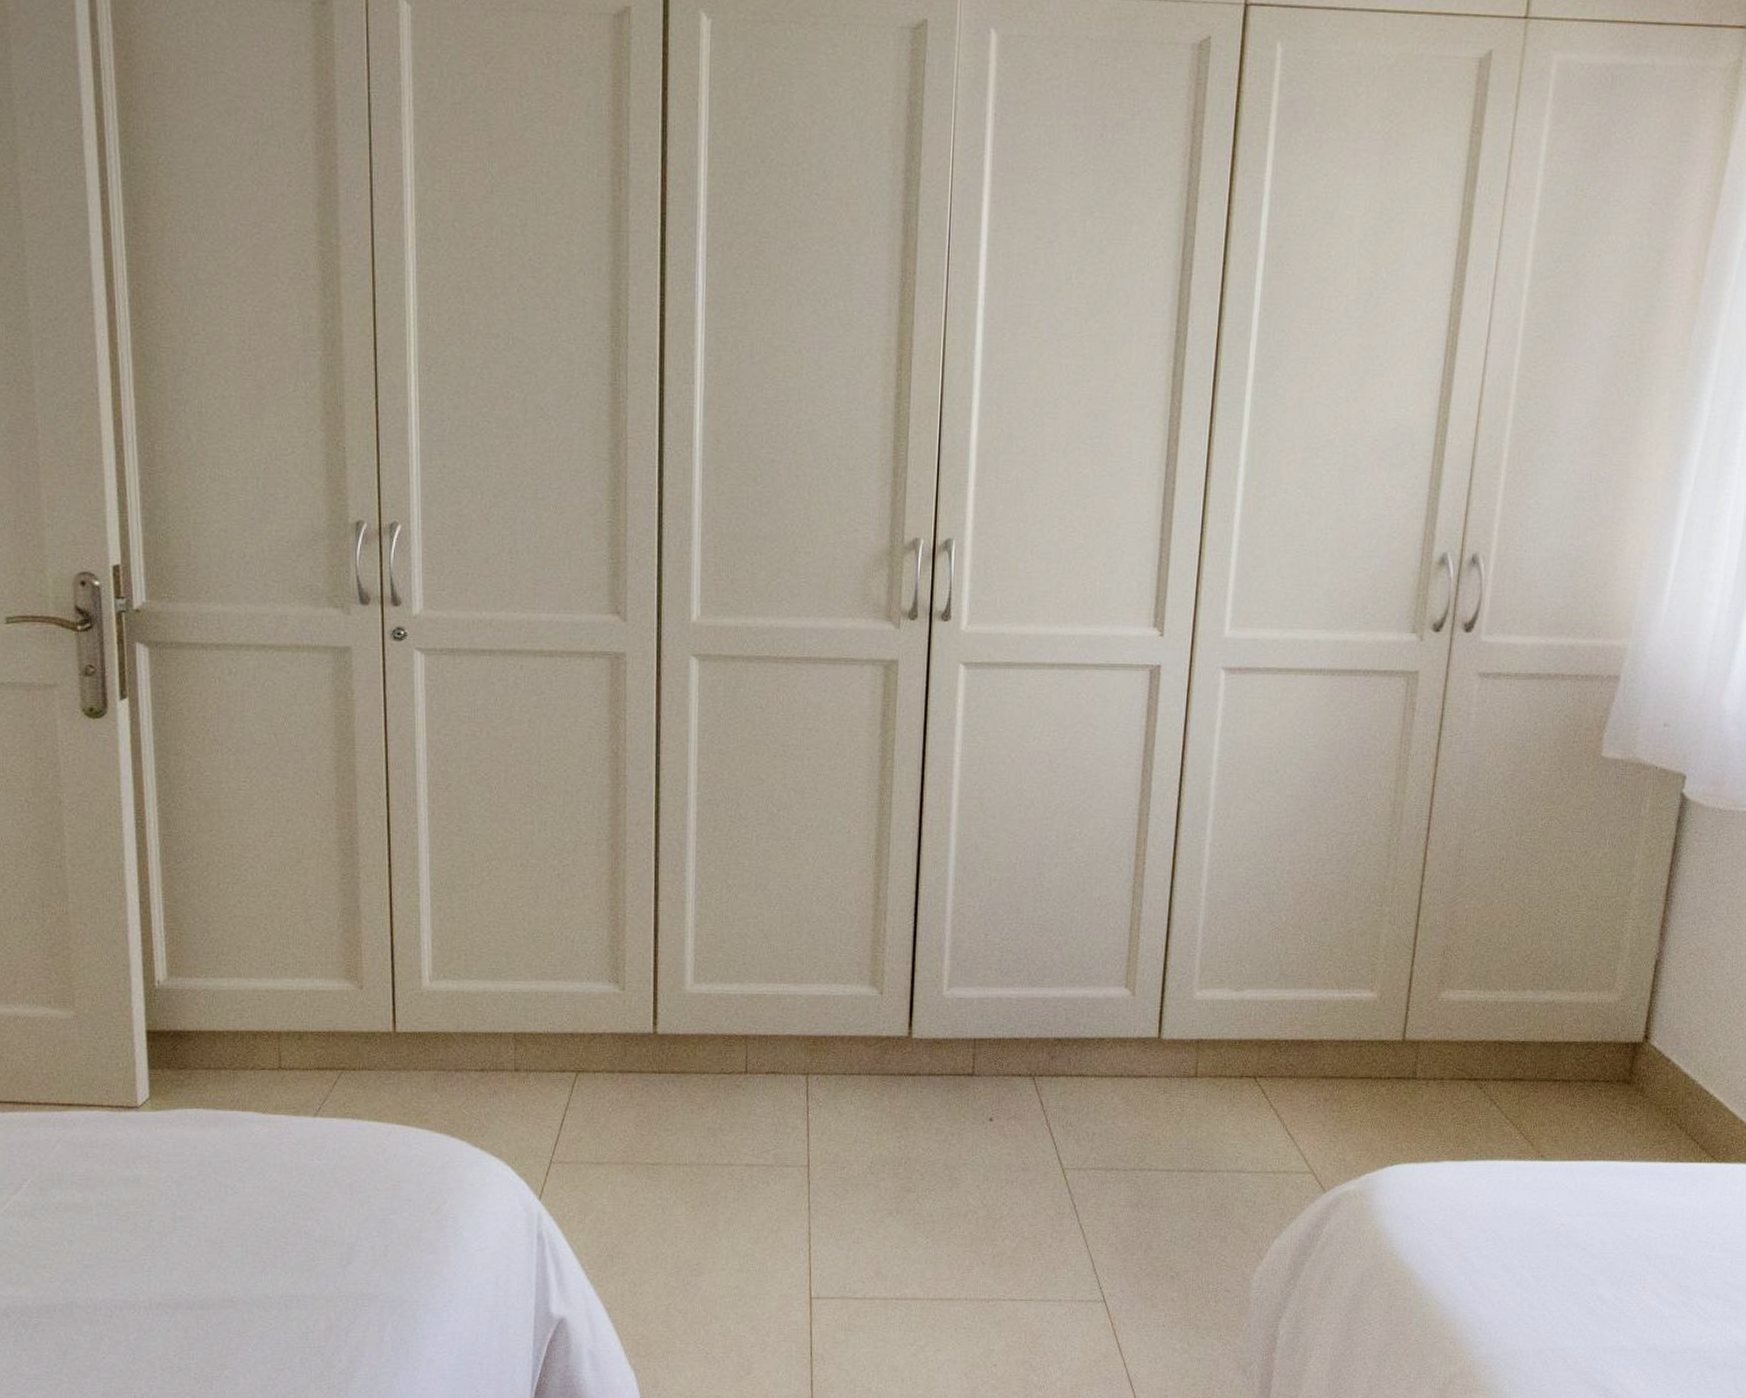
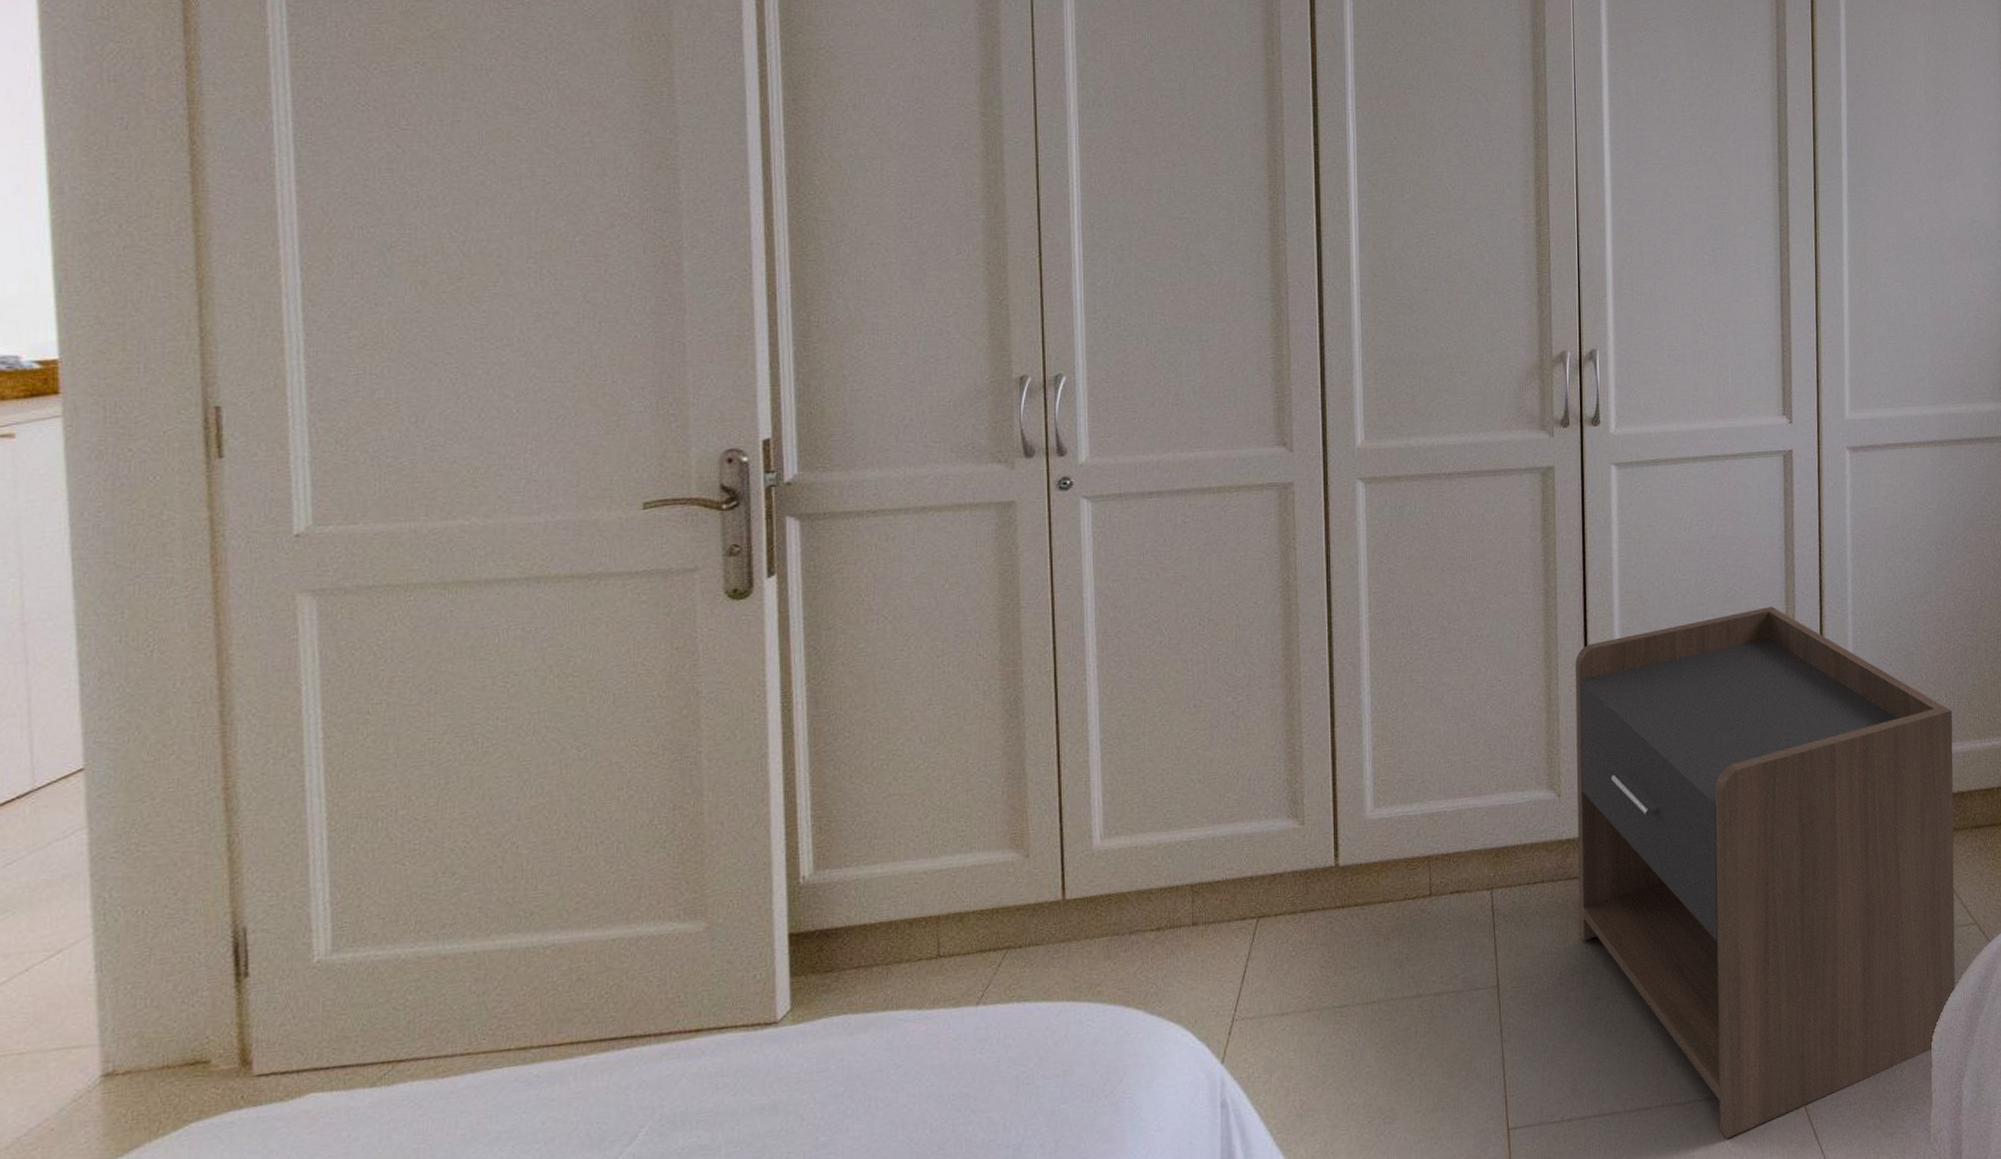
nightstand: none [893,828,1311,1339] -> present [1574,606,1956,1139]

